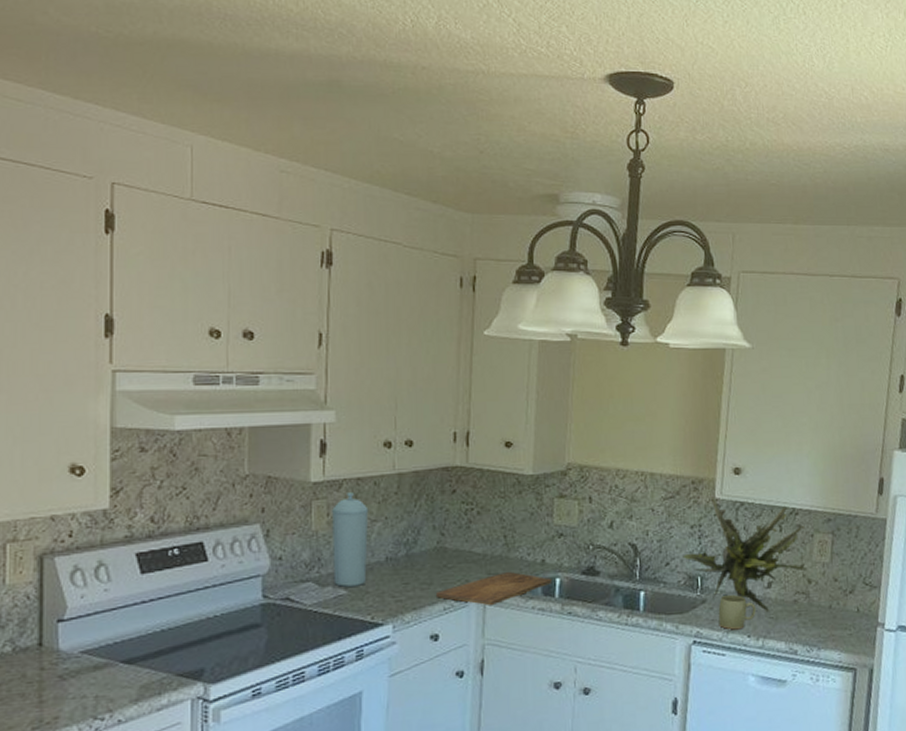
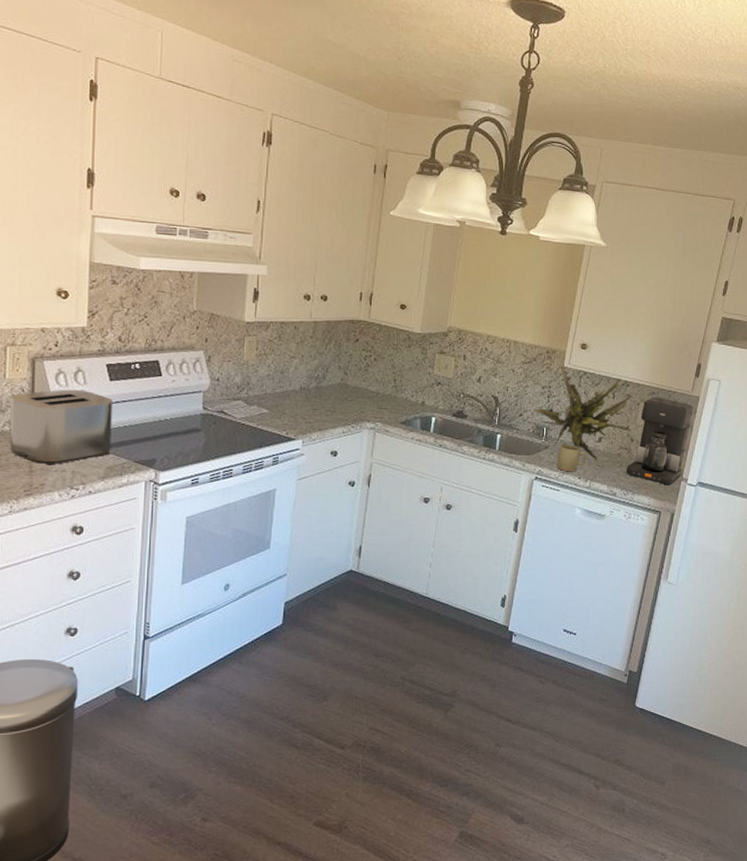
toaster: none [11,589,147,692] -> present [9,389,114,465]
canister: present [332,492,369,587] -> none [258,333,289,407]
cutting board: present [437,572,553,606] -> none [338,408,429,434]
coffee maker: none [807,524,881,634] -> present [626,397,693,486]

